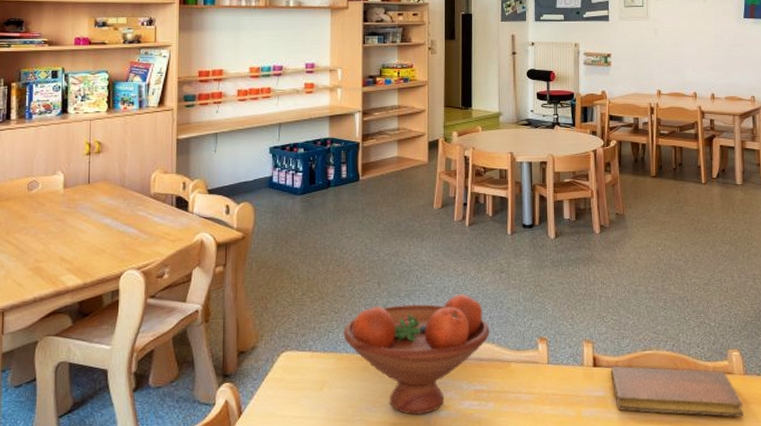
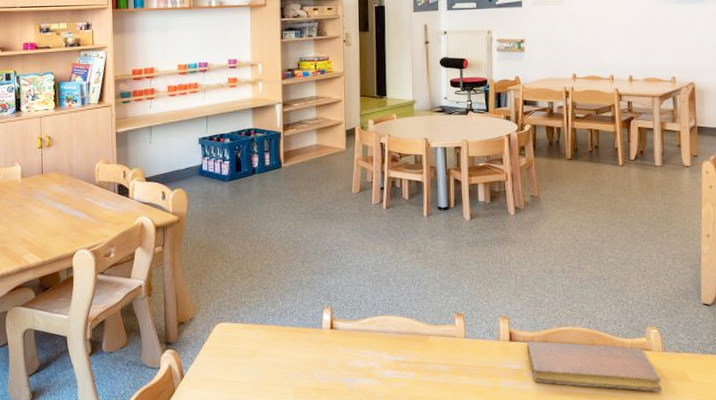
fruit bowl: present [343,294,490,415] -> none [271,272,408,382]

